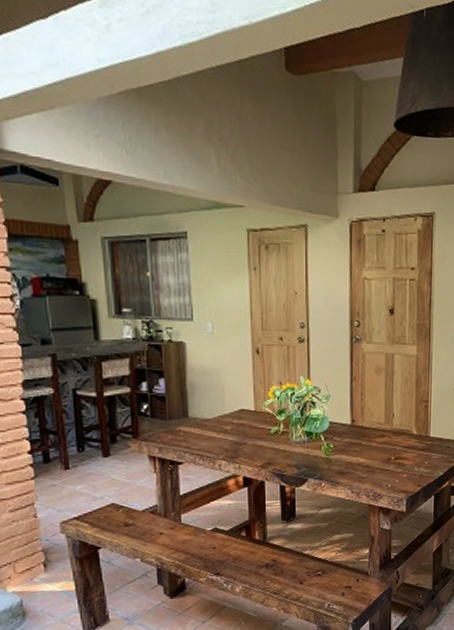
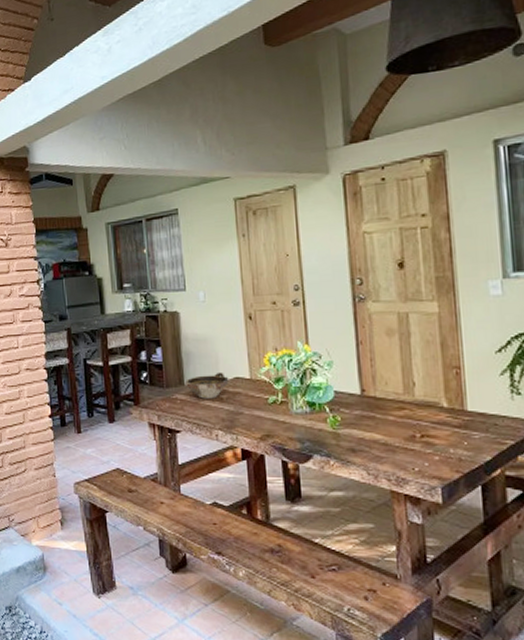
bowl: none [190,404,234,431] -> present [186,372,229,399]

